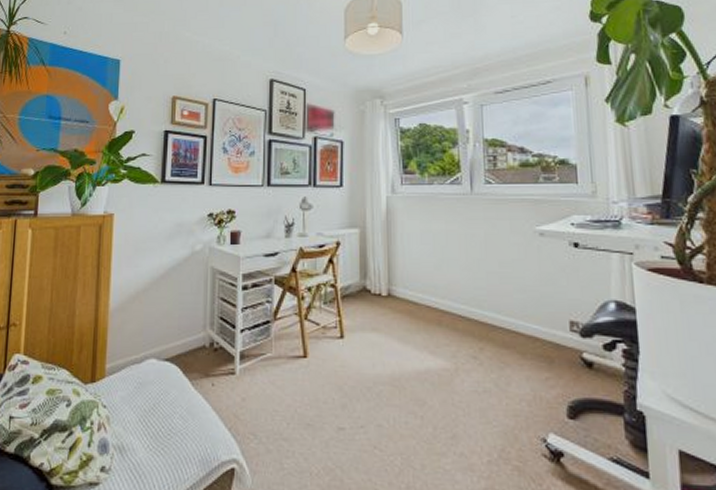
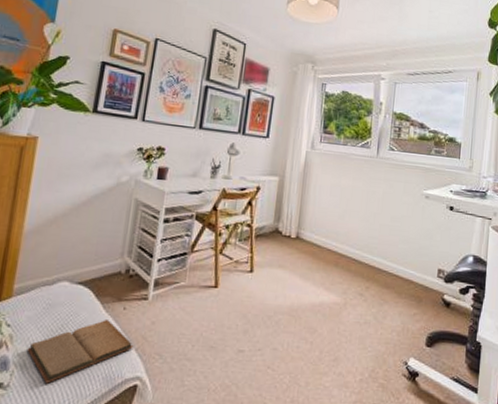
book: none [123,398,226,467] -> present [27,320,134,384]

